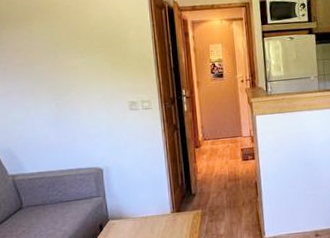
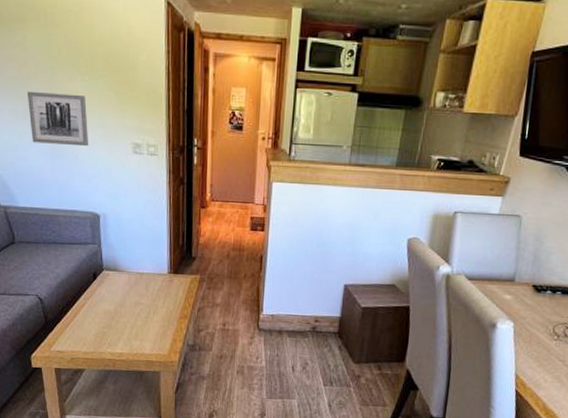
wall art: none [33,69,90,115] -> present [27,91,89,147]

